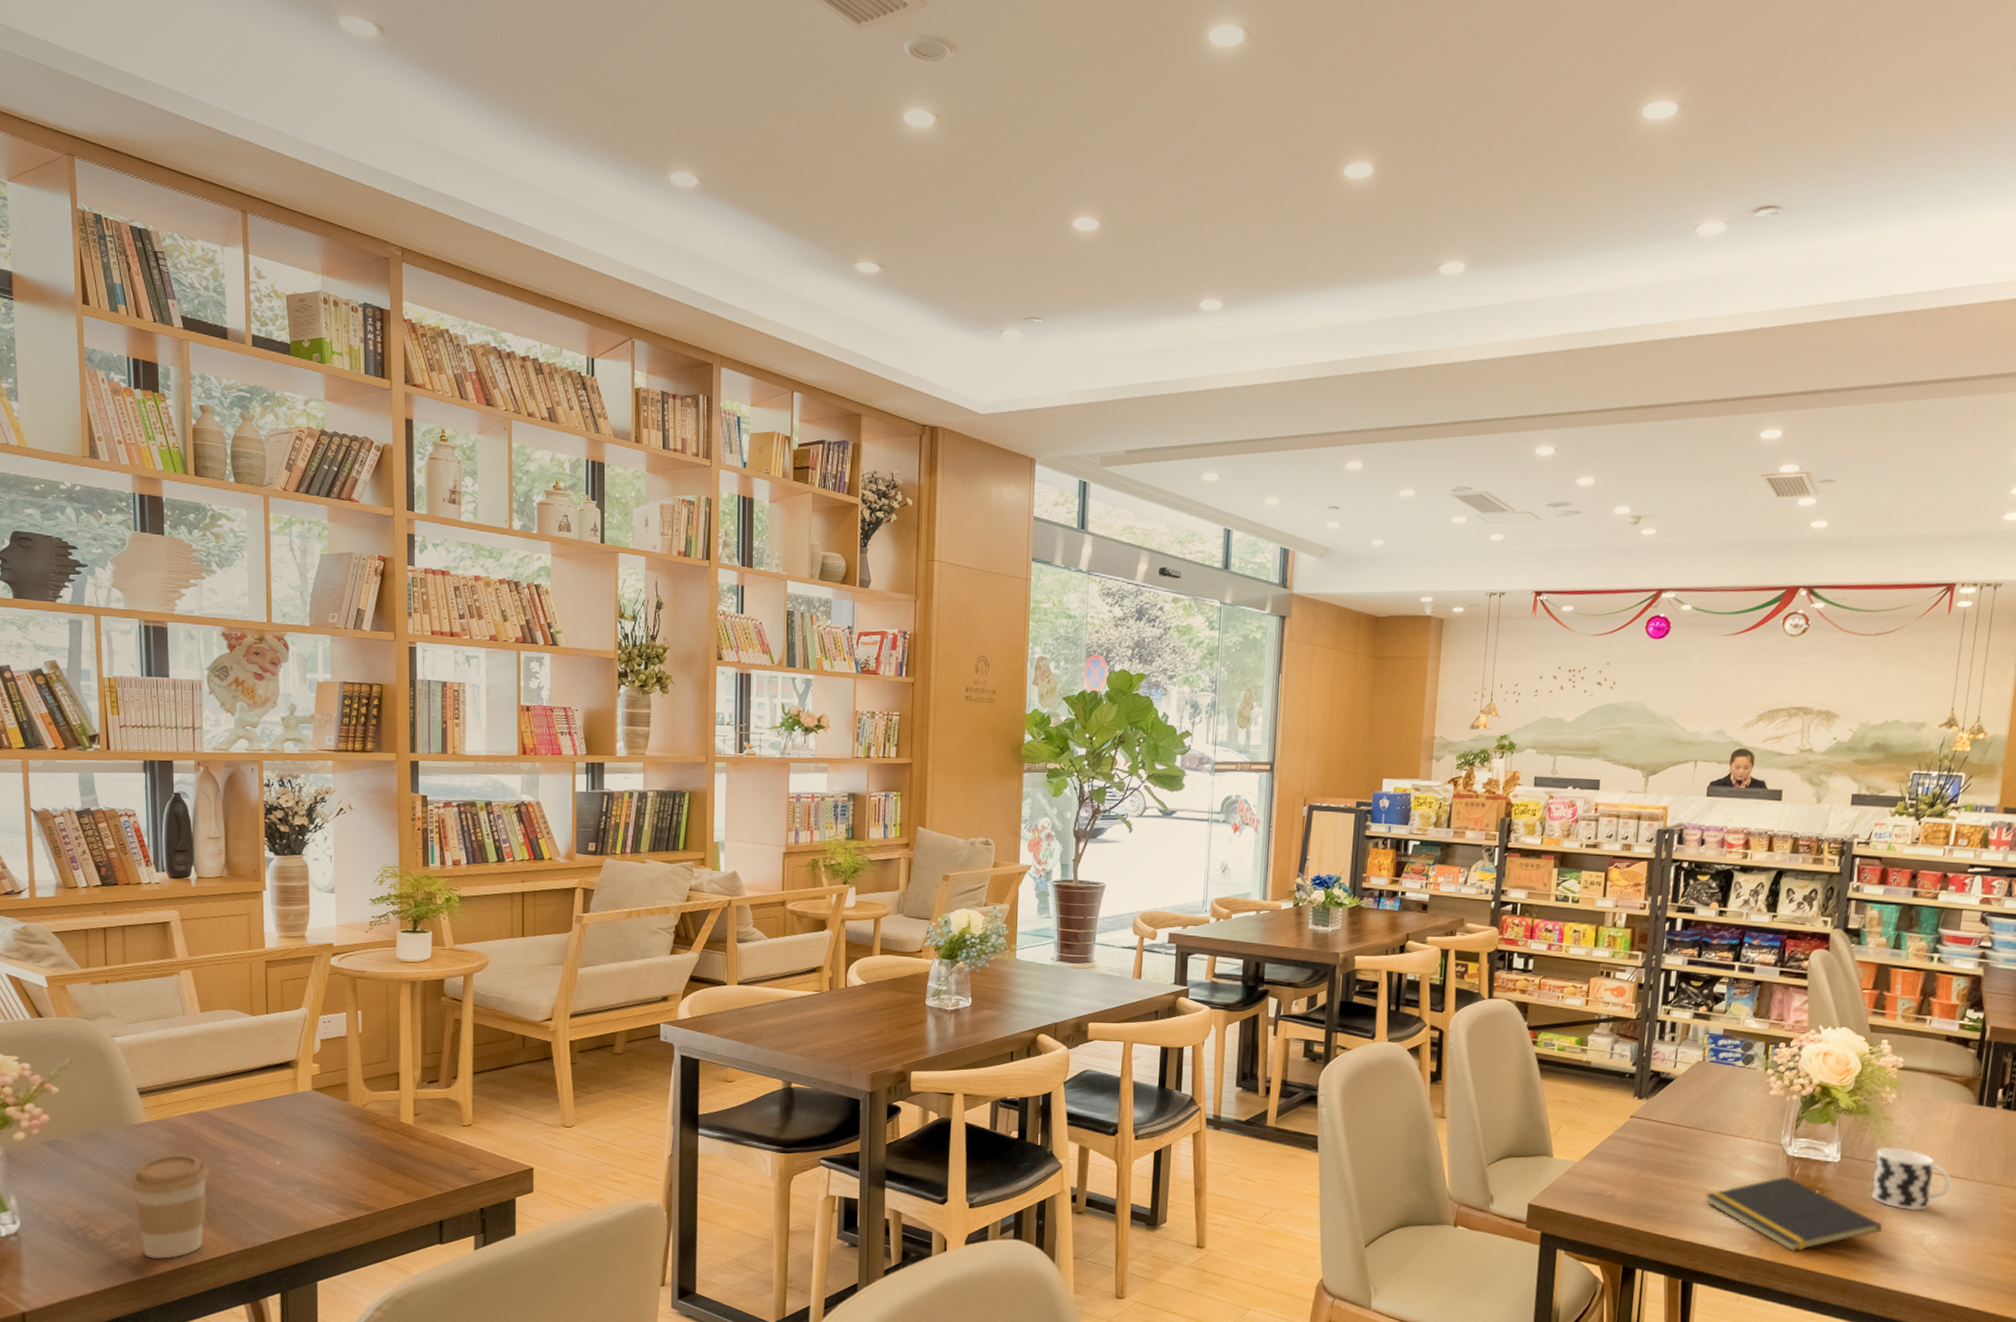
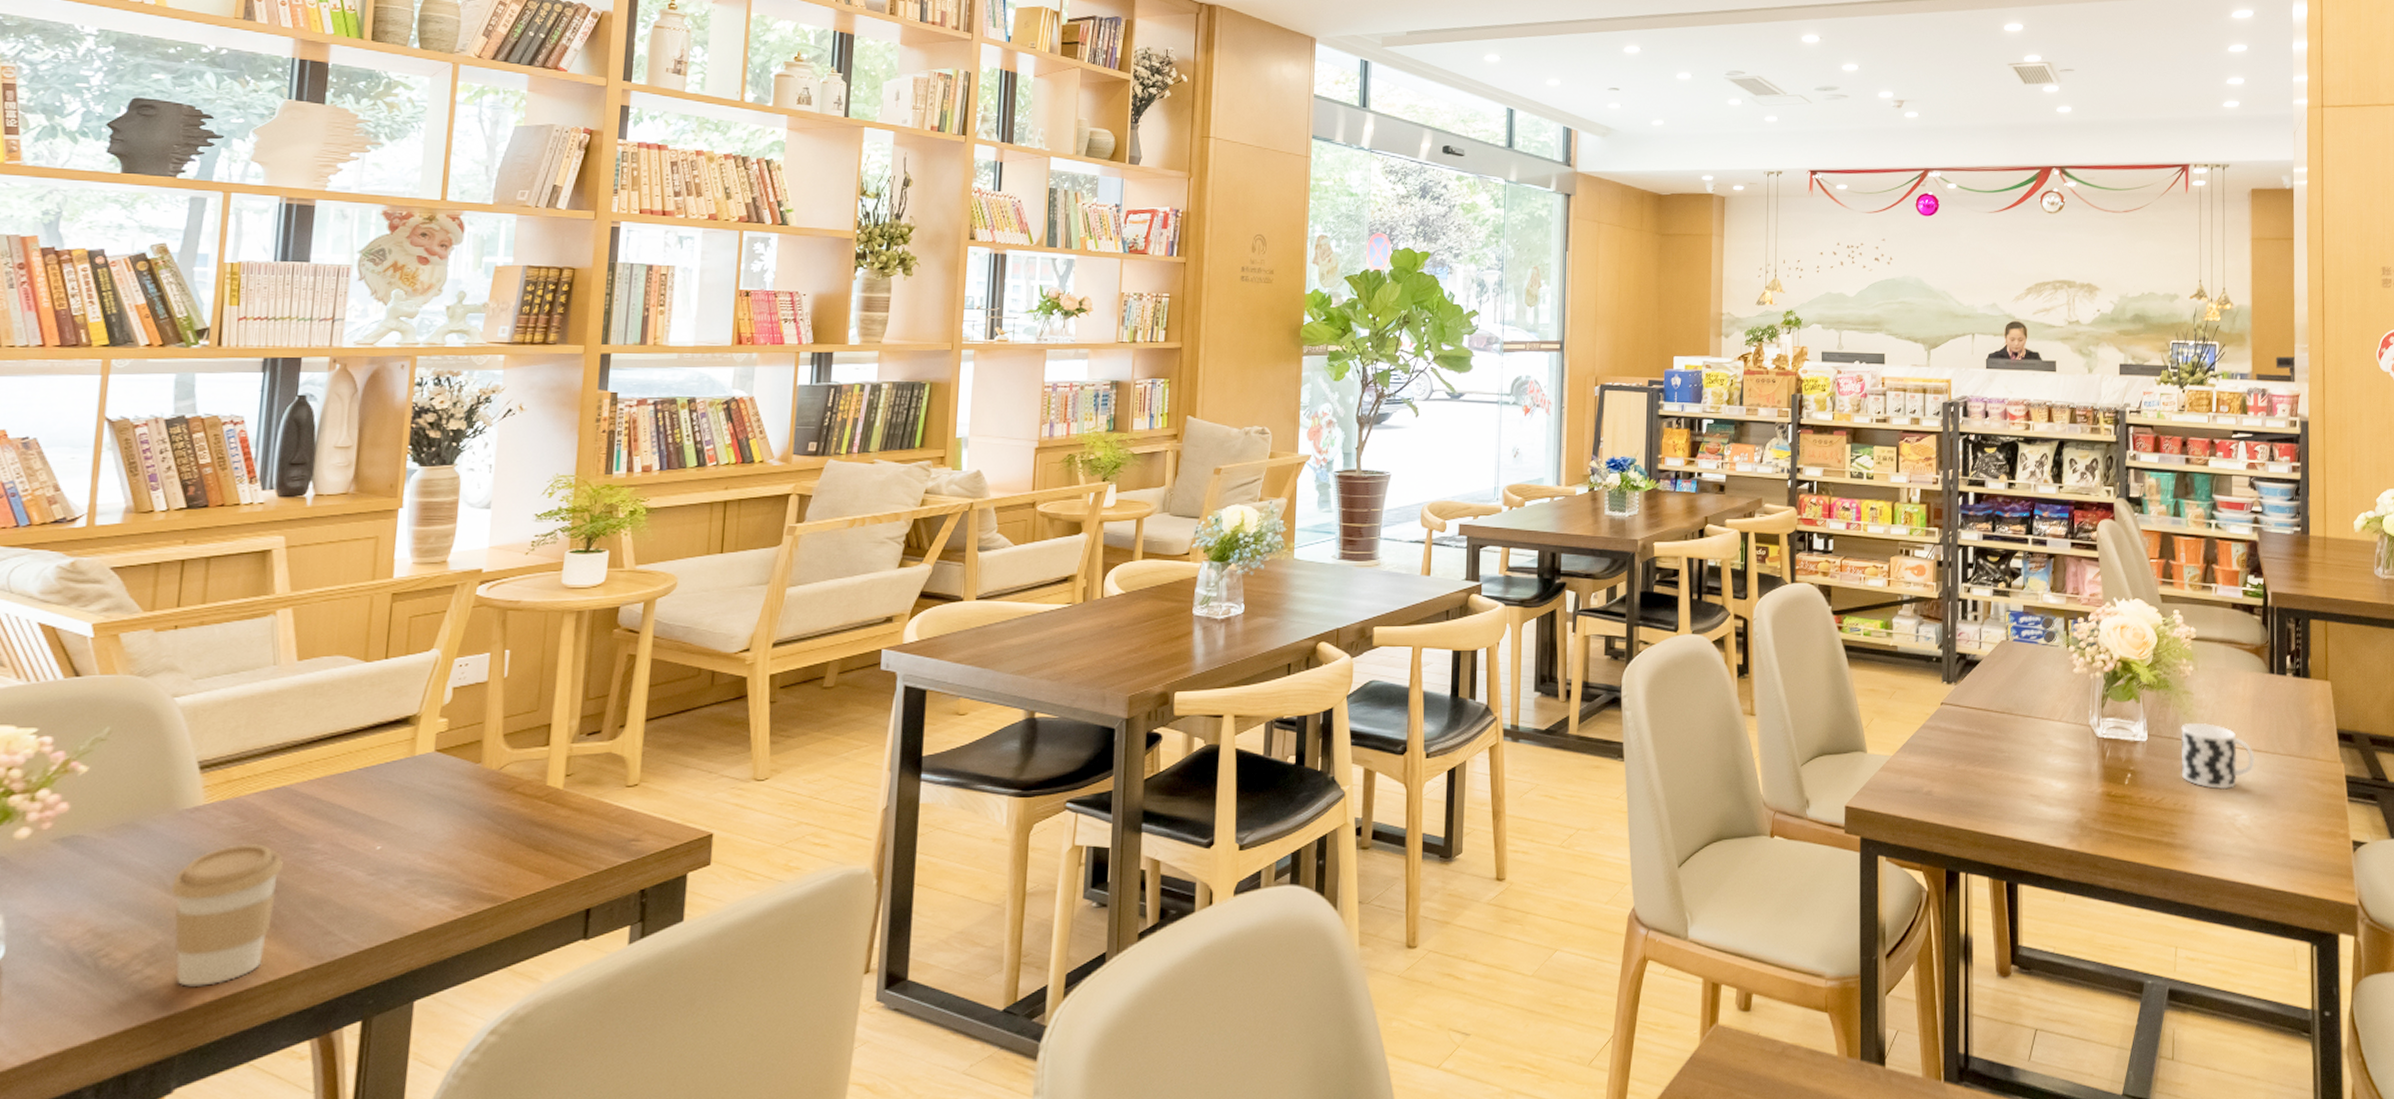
notepad: present [1704,1176,1883,1252] -> none [2020,759,2196,842]

